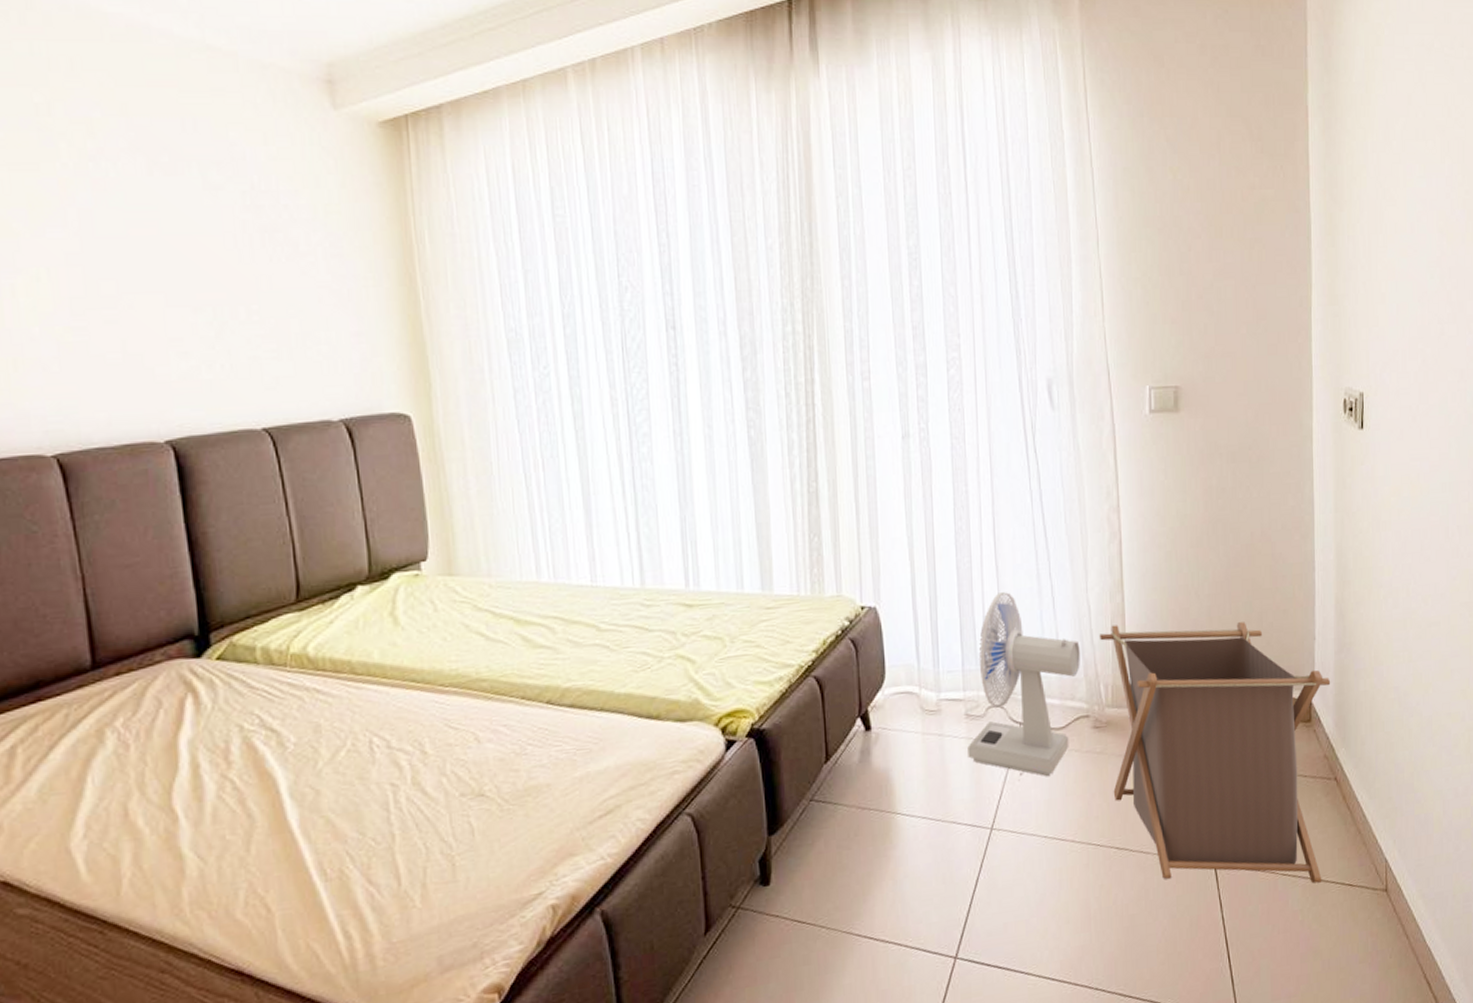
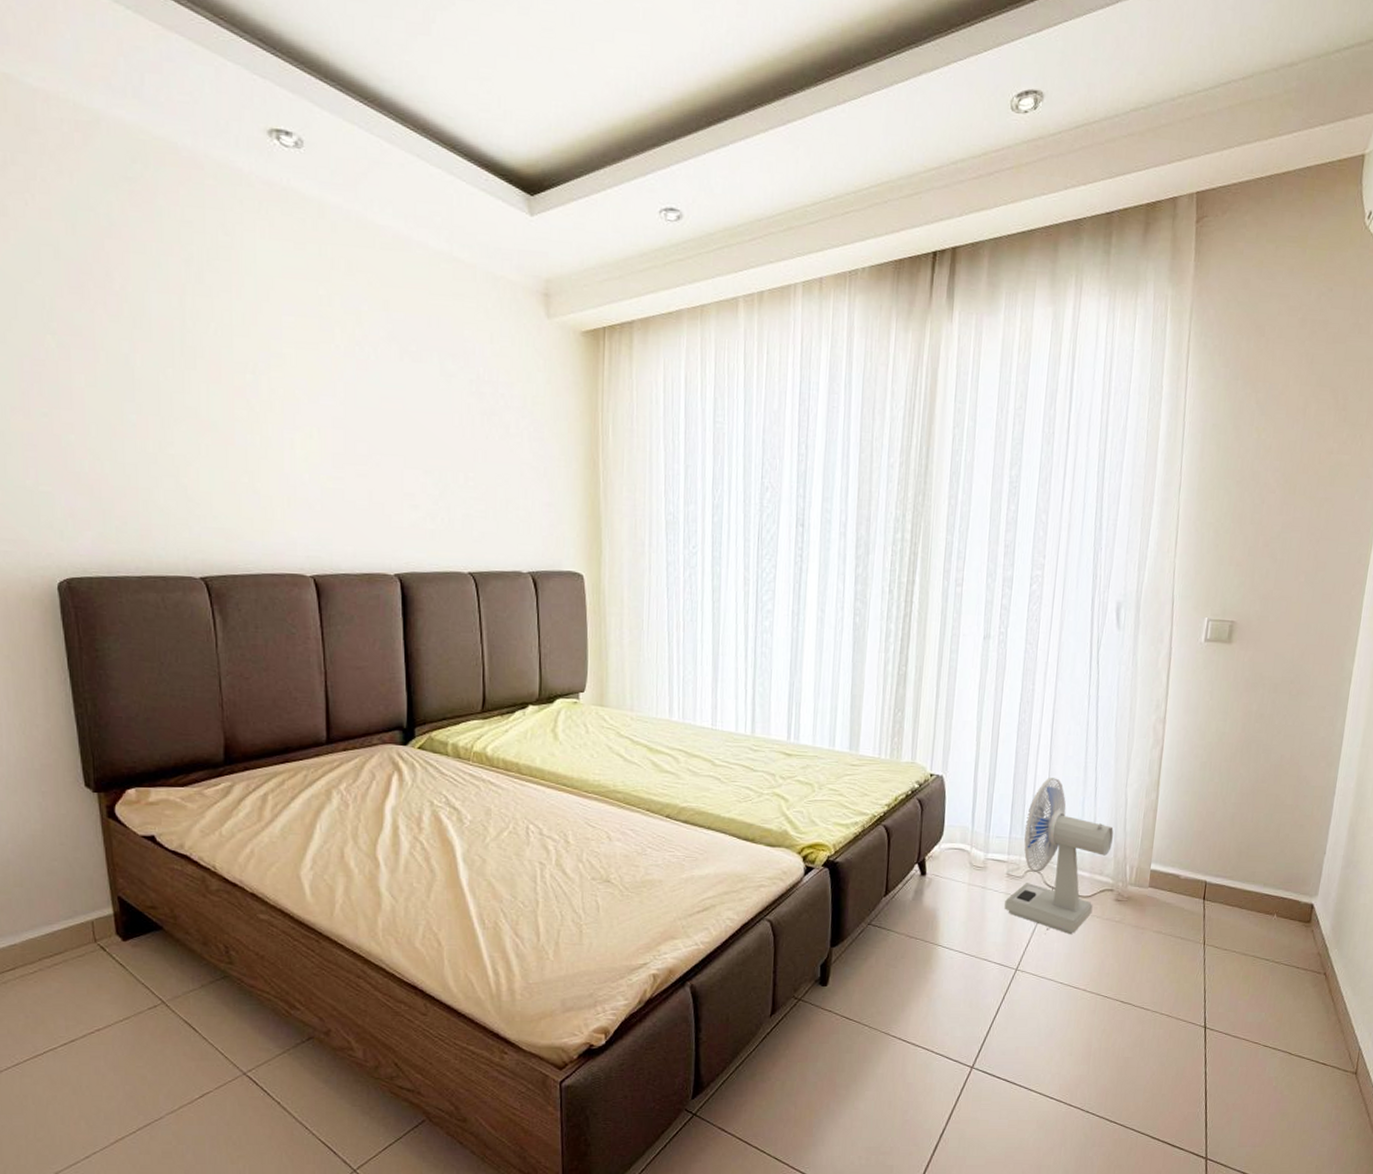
laundry basket: present [1099,622,1331,884] -> none [1125,818,1334,1058]

